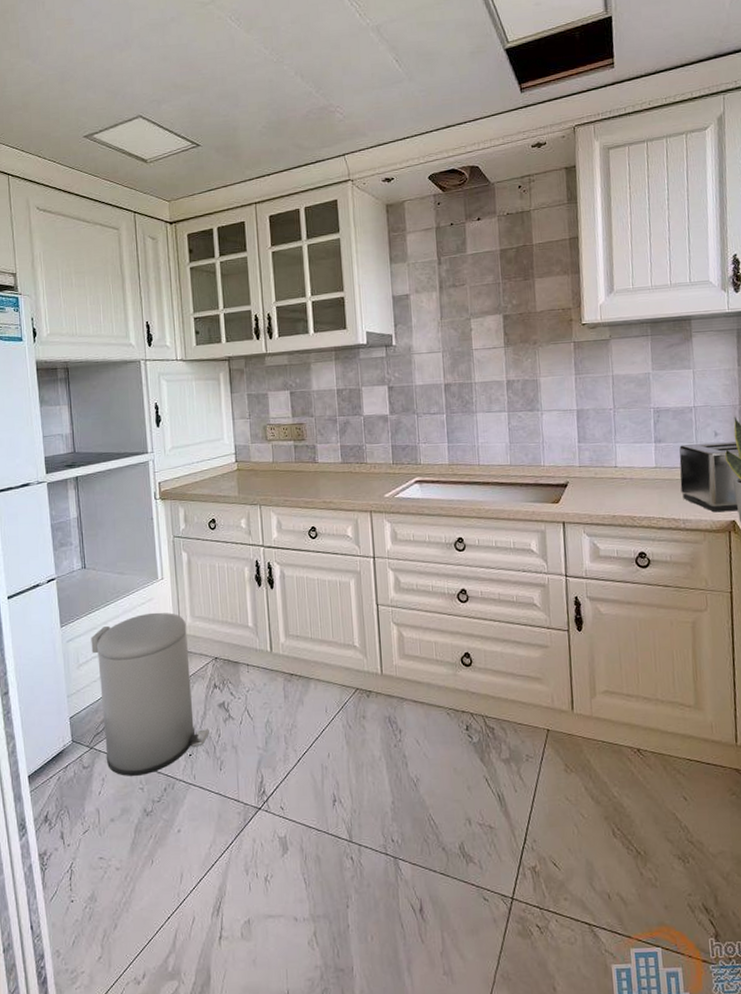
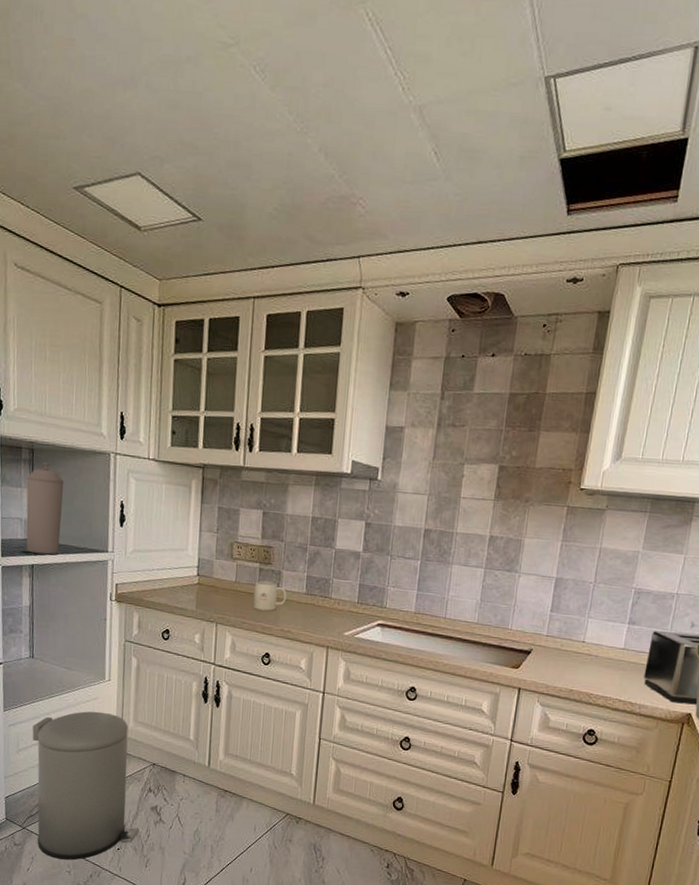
canister: none [64,378,101,466] -> present [26,462,64,555]
mug: none [291,456,324,486] -> present [253,580,287,611]

